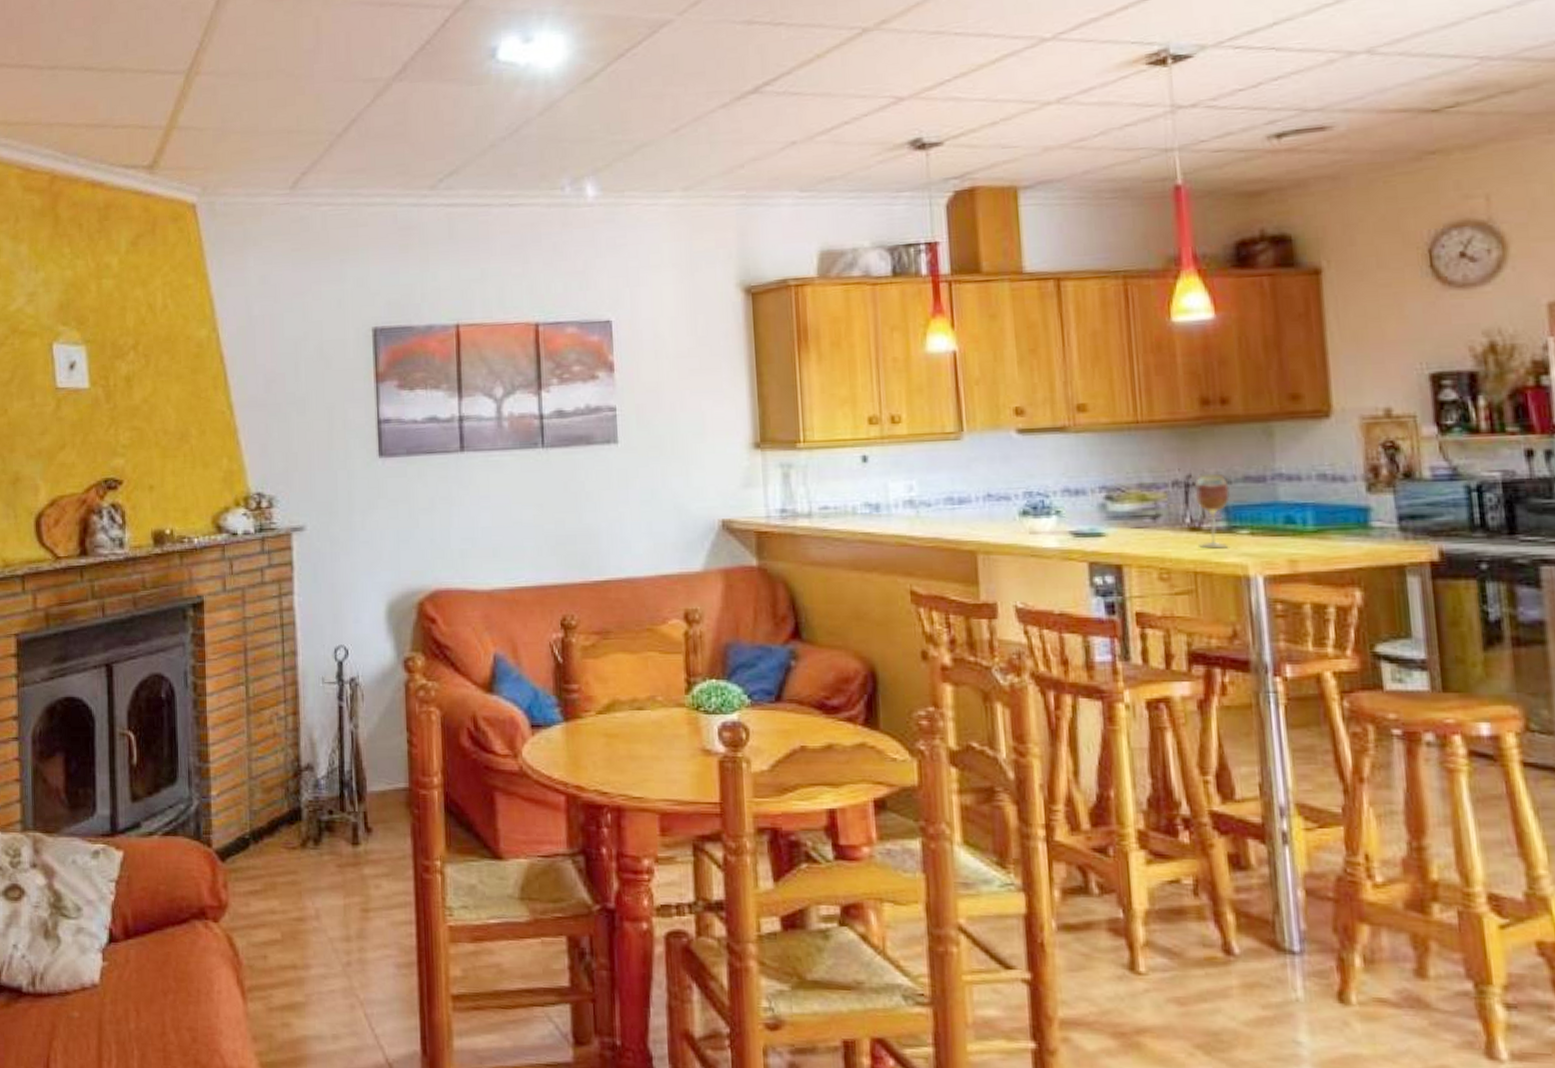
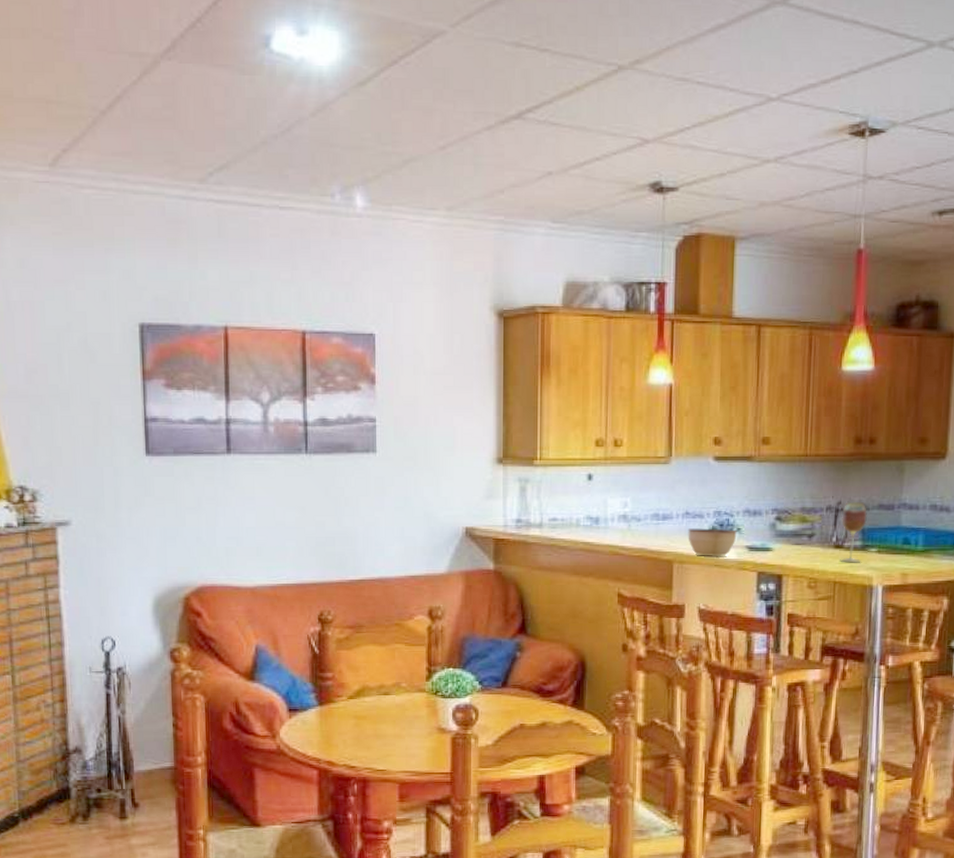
bowl: none [992,512,1056,545] -> present [688,528,737,556]

